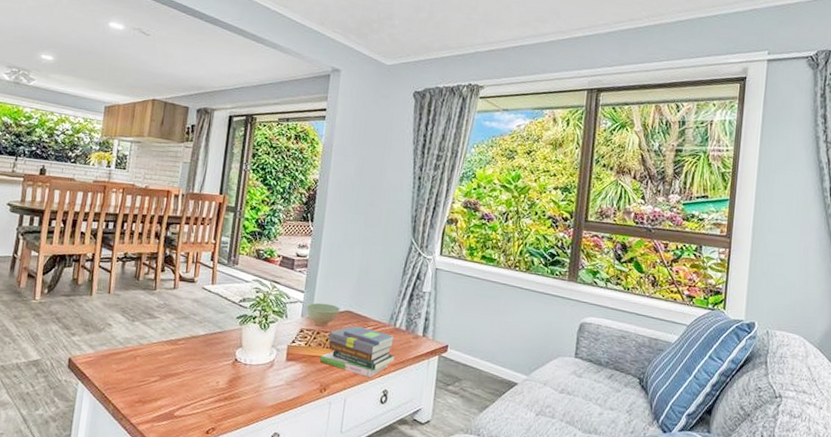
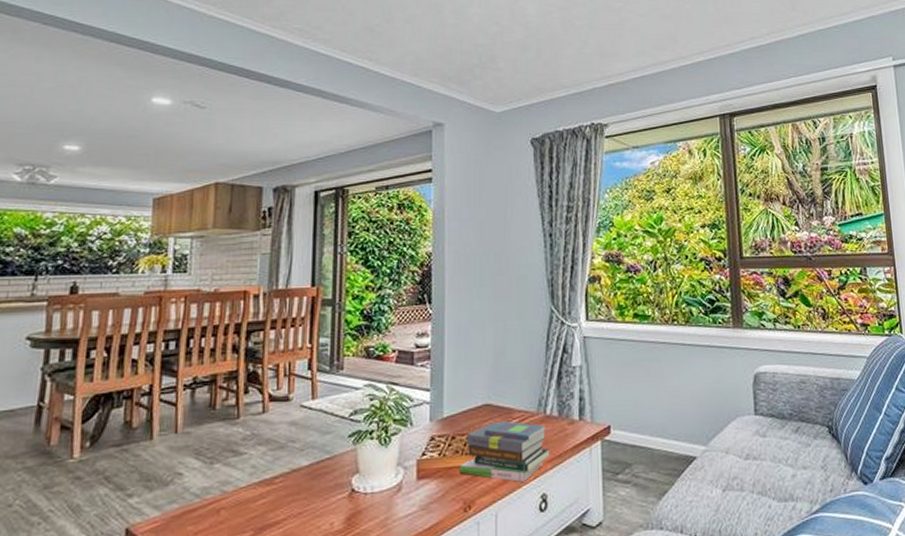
bowl: present [306,302,340,327] -> none [434,399,477,429]

